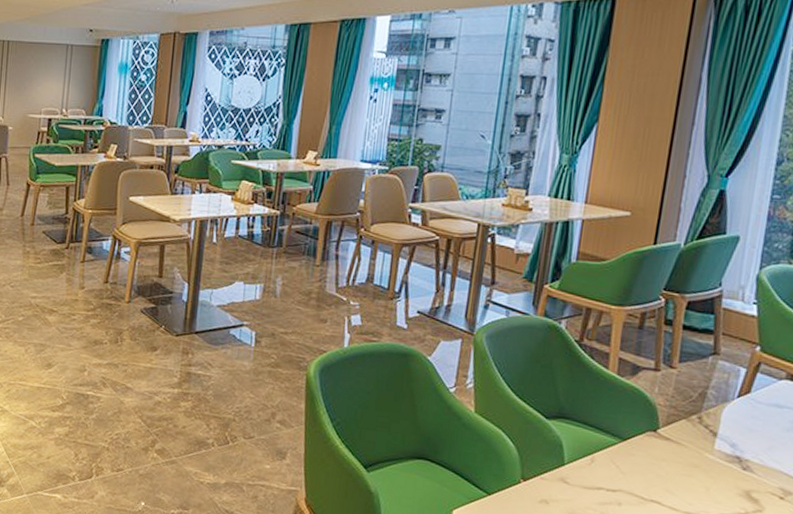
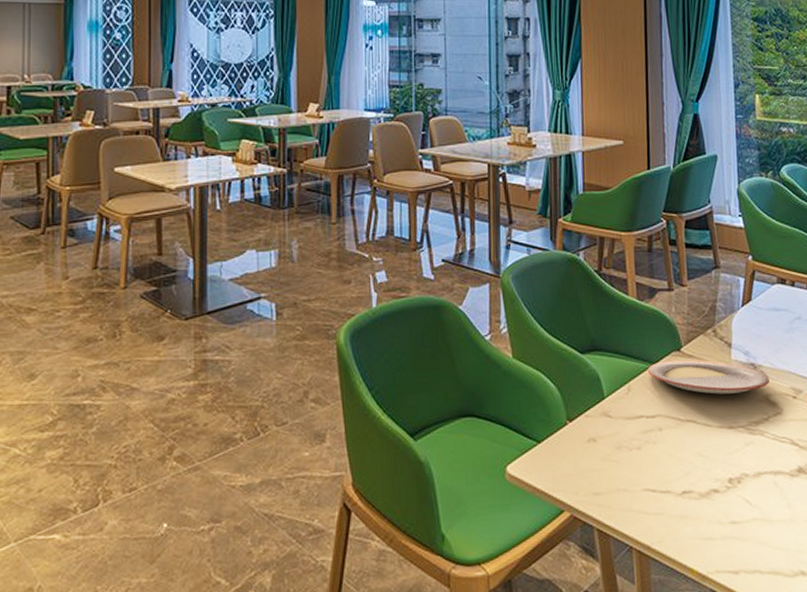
plate: none [615,439,755,484] -> present [647,360,769,394]

